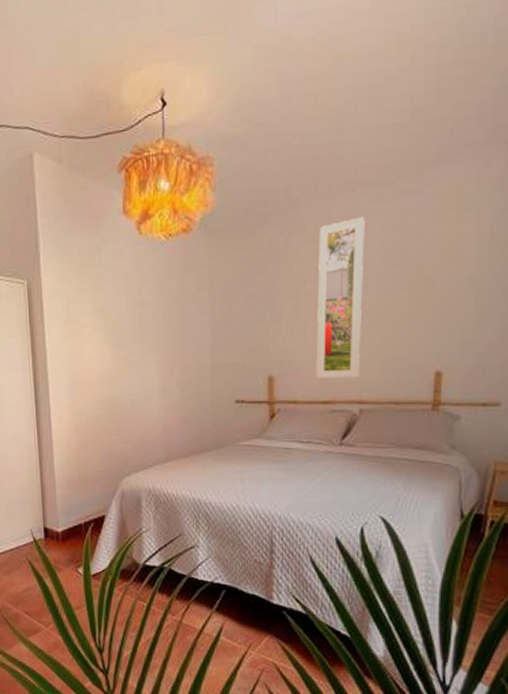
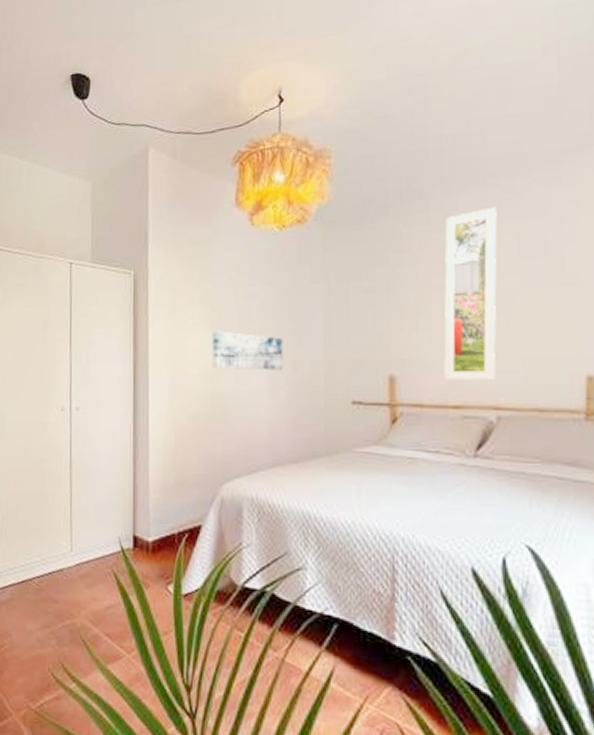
wall art: none [106,338,174,375] -> present [212,331,283,370]

